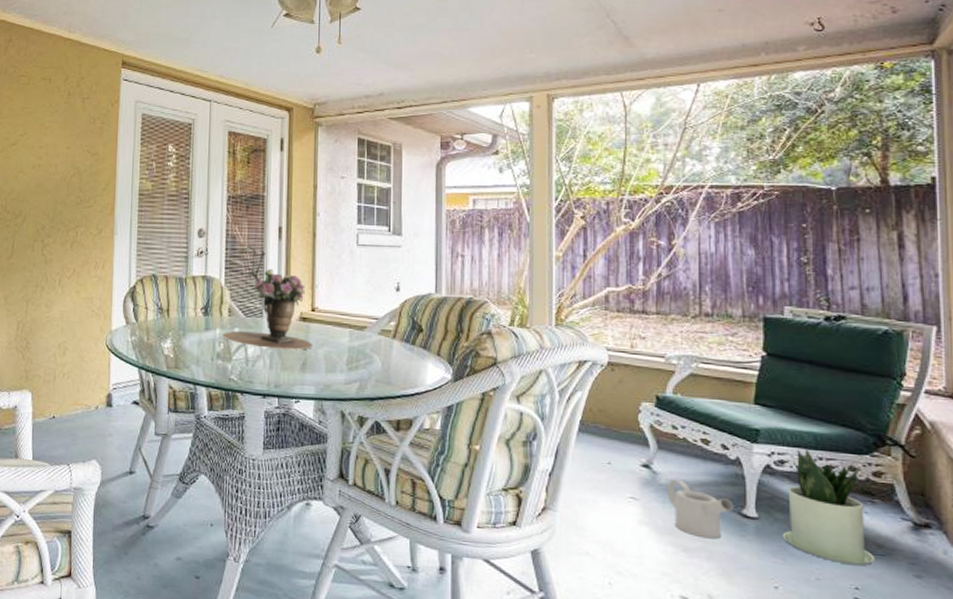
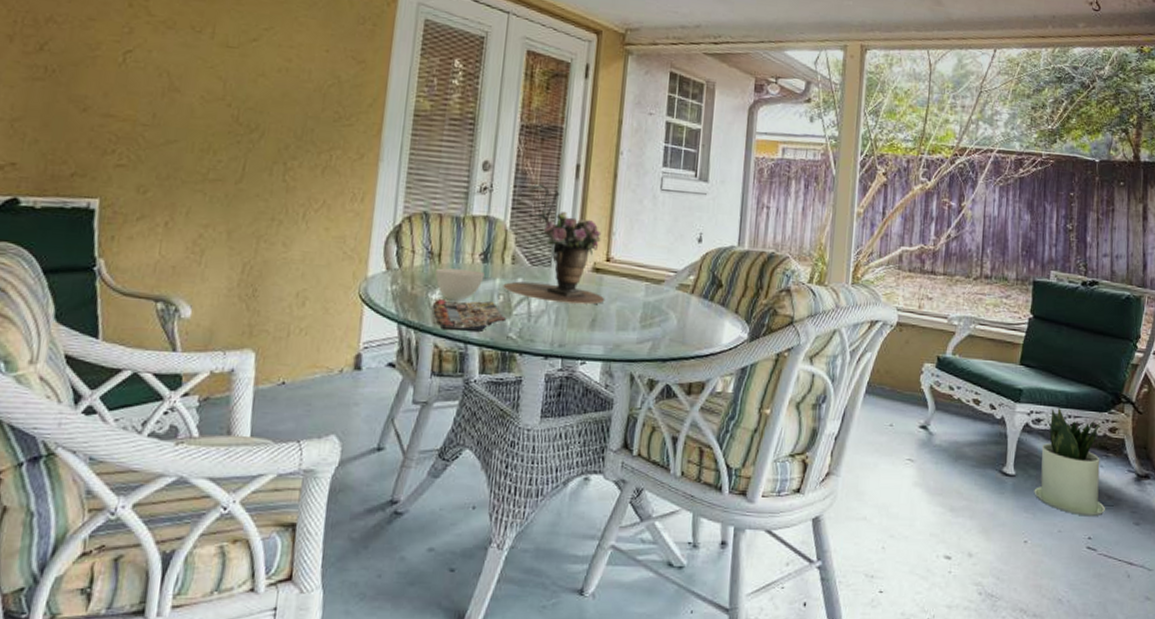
magazine: none [165,348,228,375] -> present [432,299,507,332]
bowl: none [166,321,206,349] -> present [435,268,485,301]
watering can: present [667,479,734,539] -> none [940,439,996,498]

